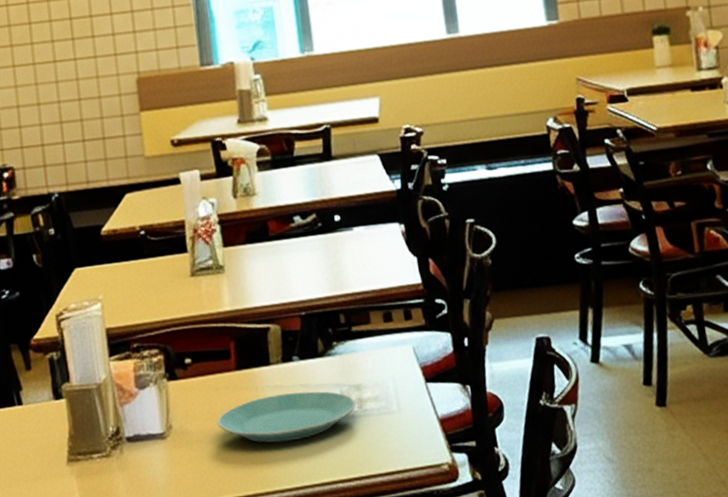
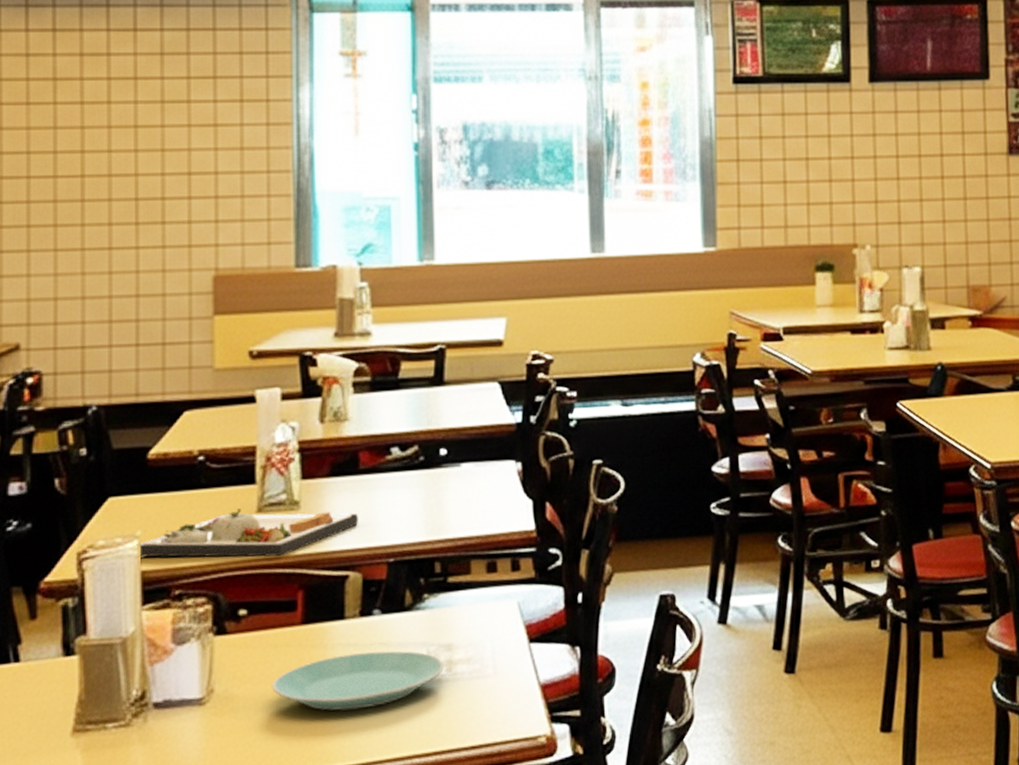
dinner plate: none [100,274,273,317] -> present [136,508,358,558]

